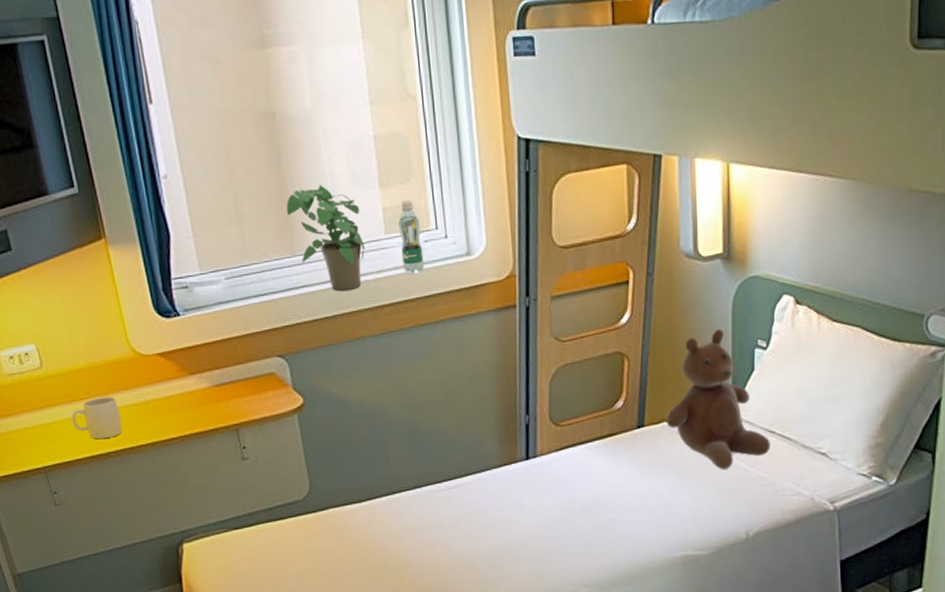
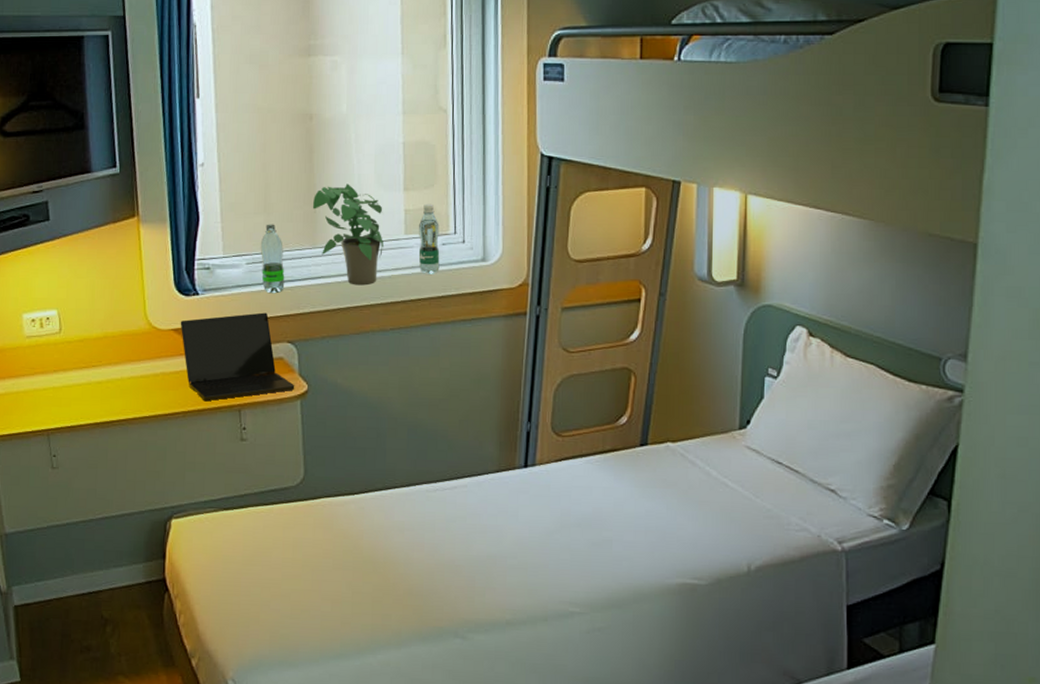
mug: present [71,397,123,440] -> none [80,366,129,408]
laptop: none [164,328,291,424] -> present [180,312,295,402]
bottle: none [237,234,268,308] -> present [260,224,285,294]
teddy bear: present [666,329,770,469] -> none [670,354,777,496]

